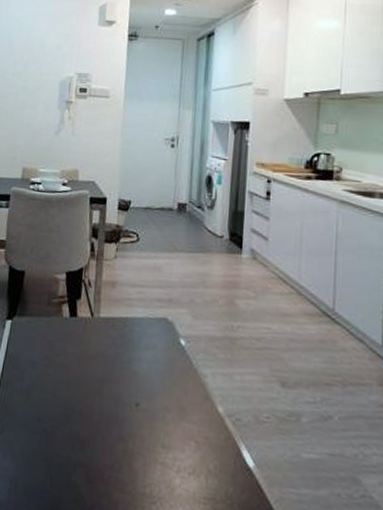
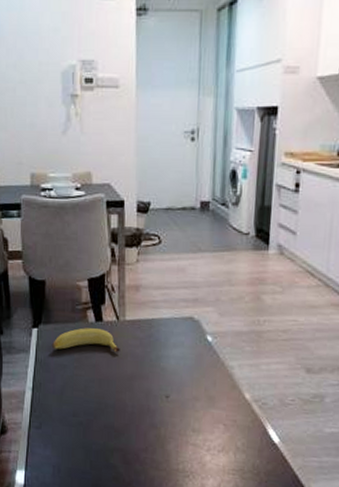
banana: none [23,322,92,351] -> present [51,328,120,352]

